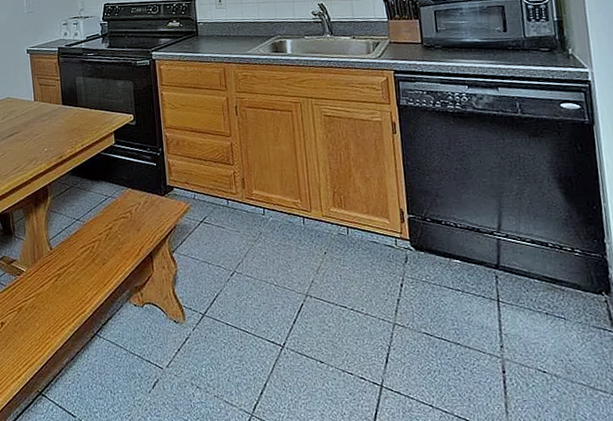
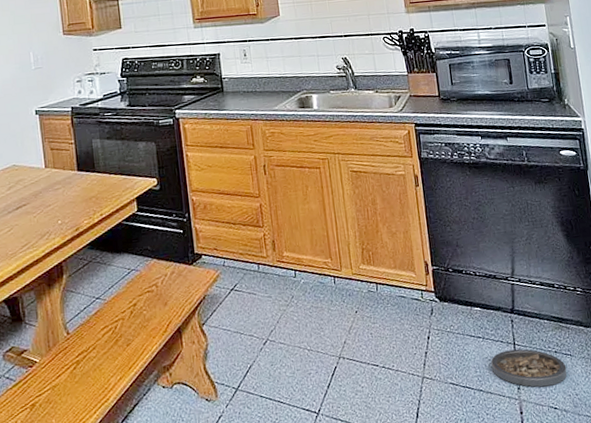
pet bowl: none [471,306,560,348] -> present [491,349,568,388]

